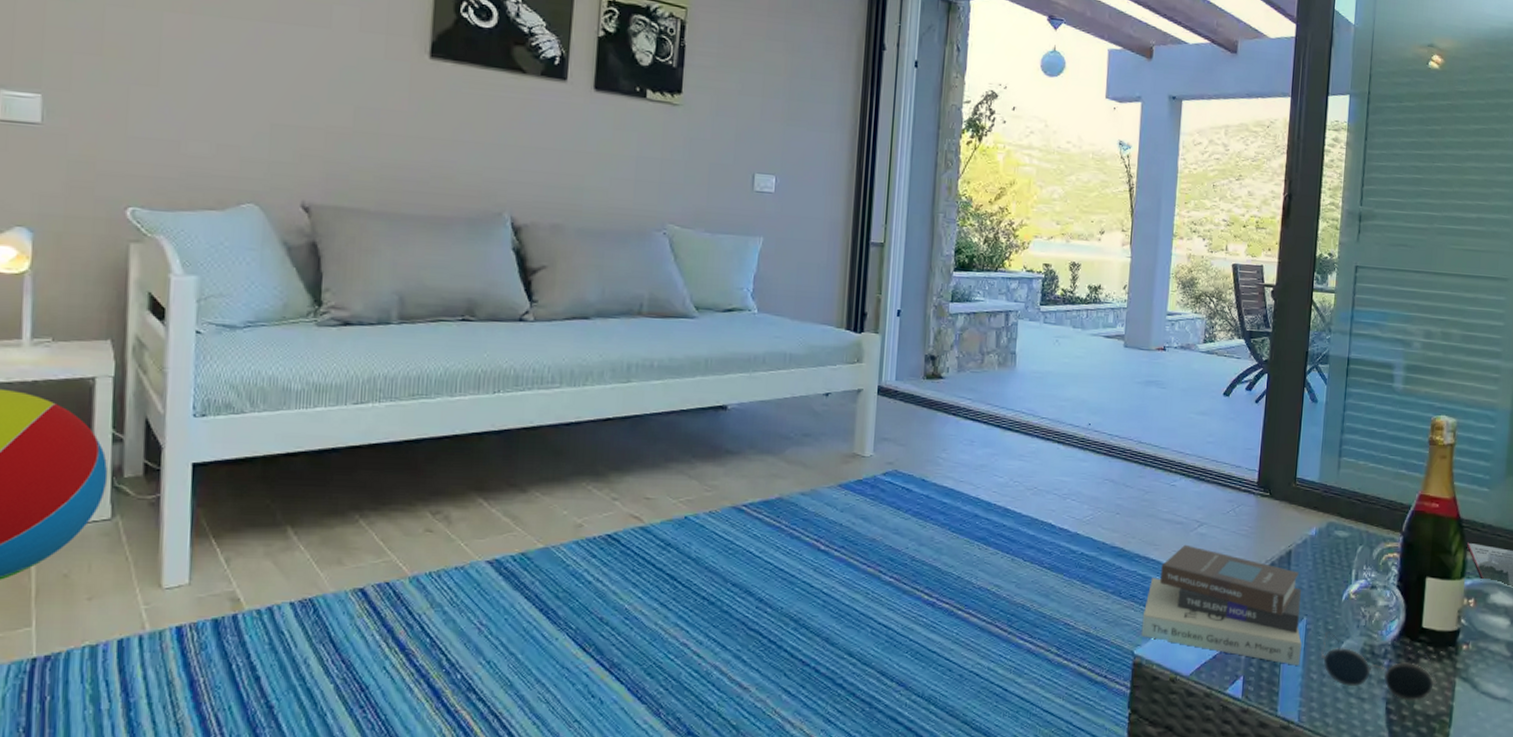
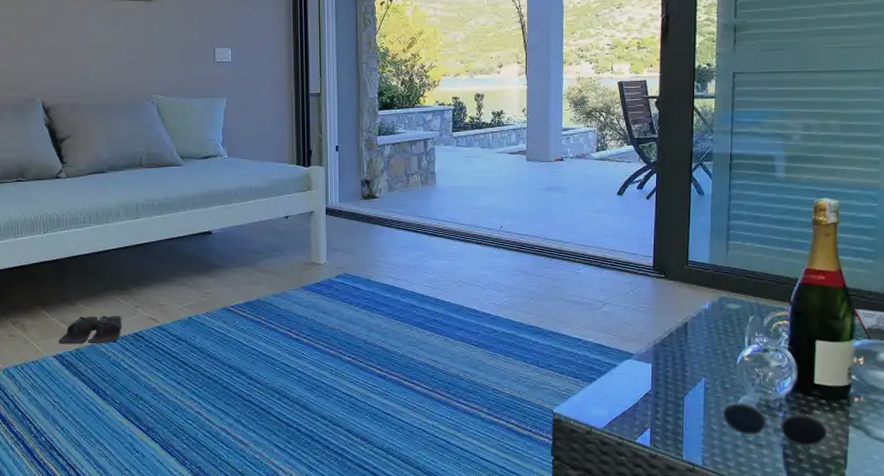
flip-flop: none [497,508,592,547] -> present [58,315,122,345]
books: present [1141,544,1302,665] -> none [558,321,702,418]

